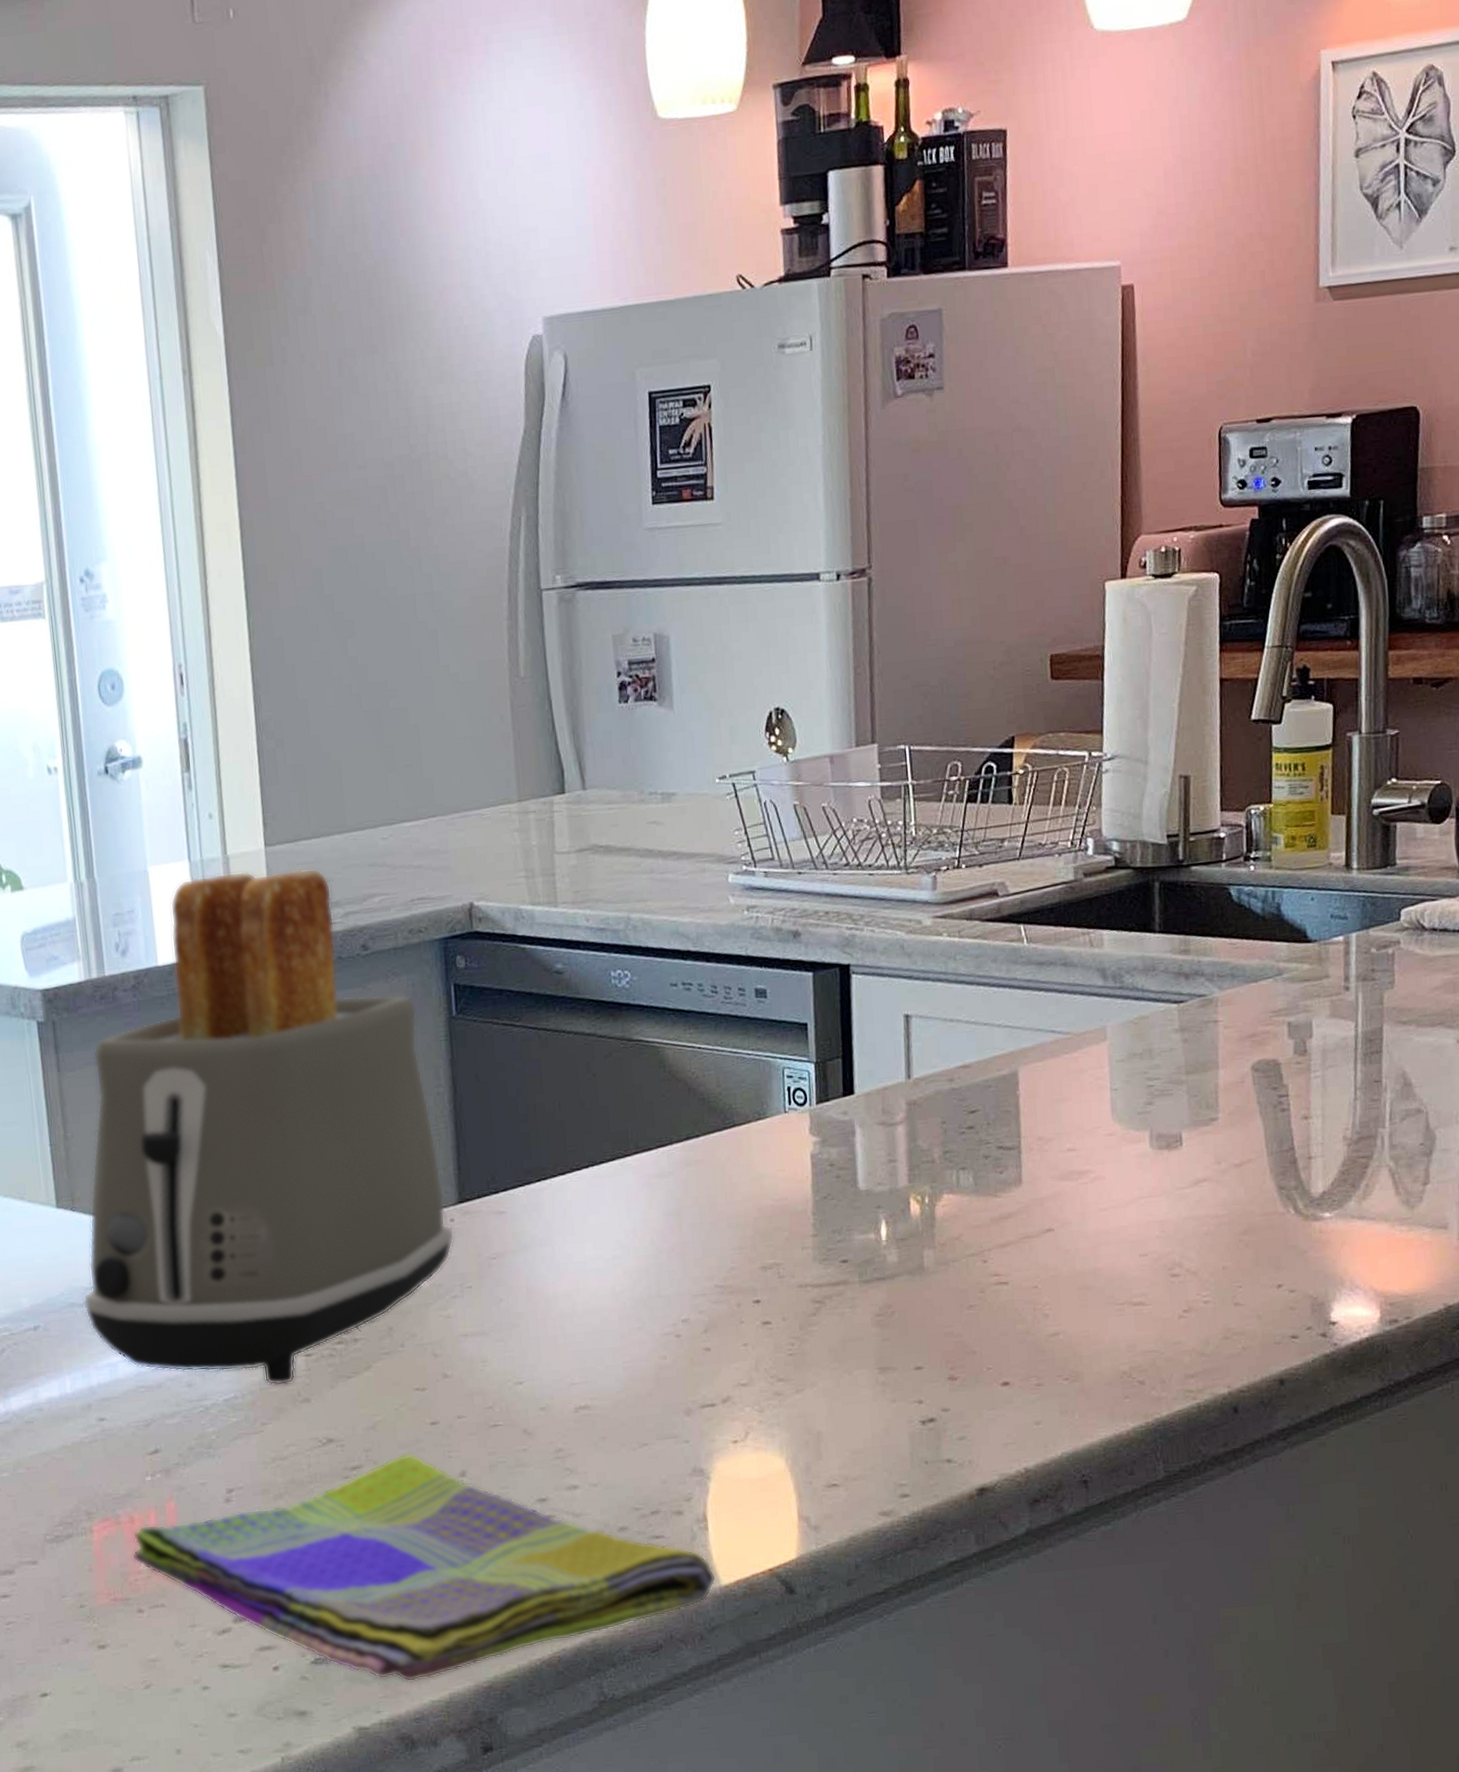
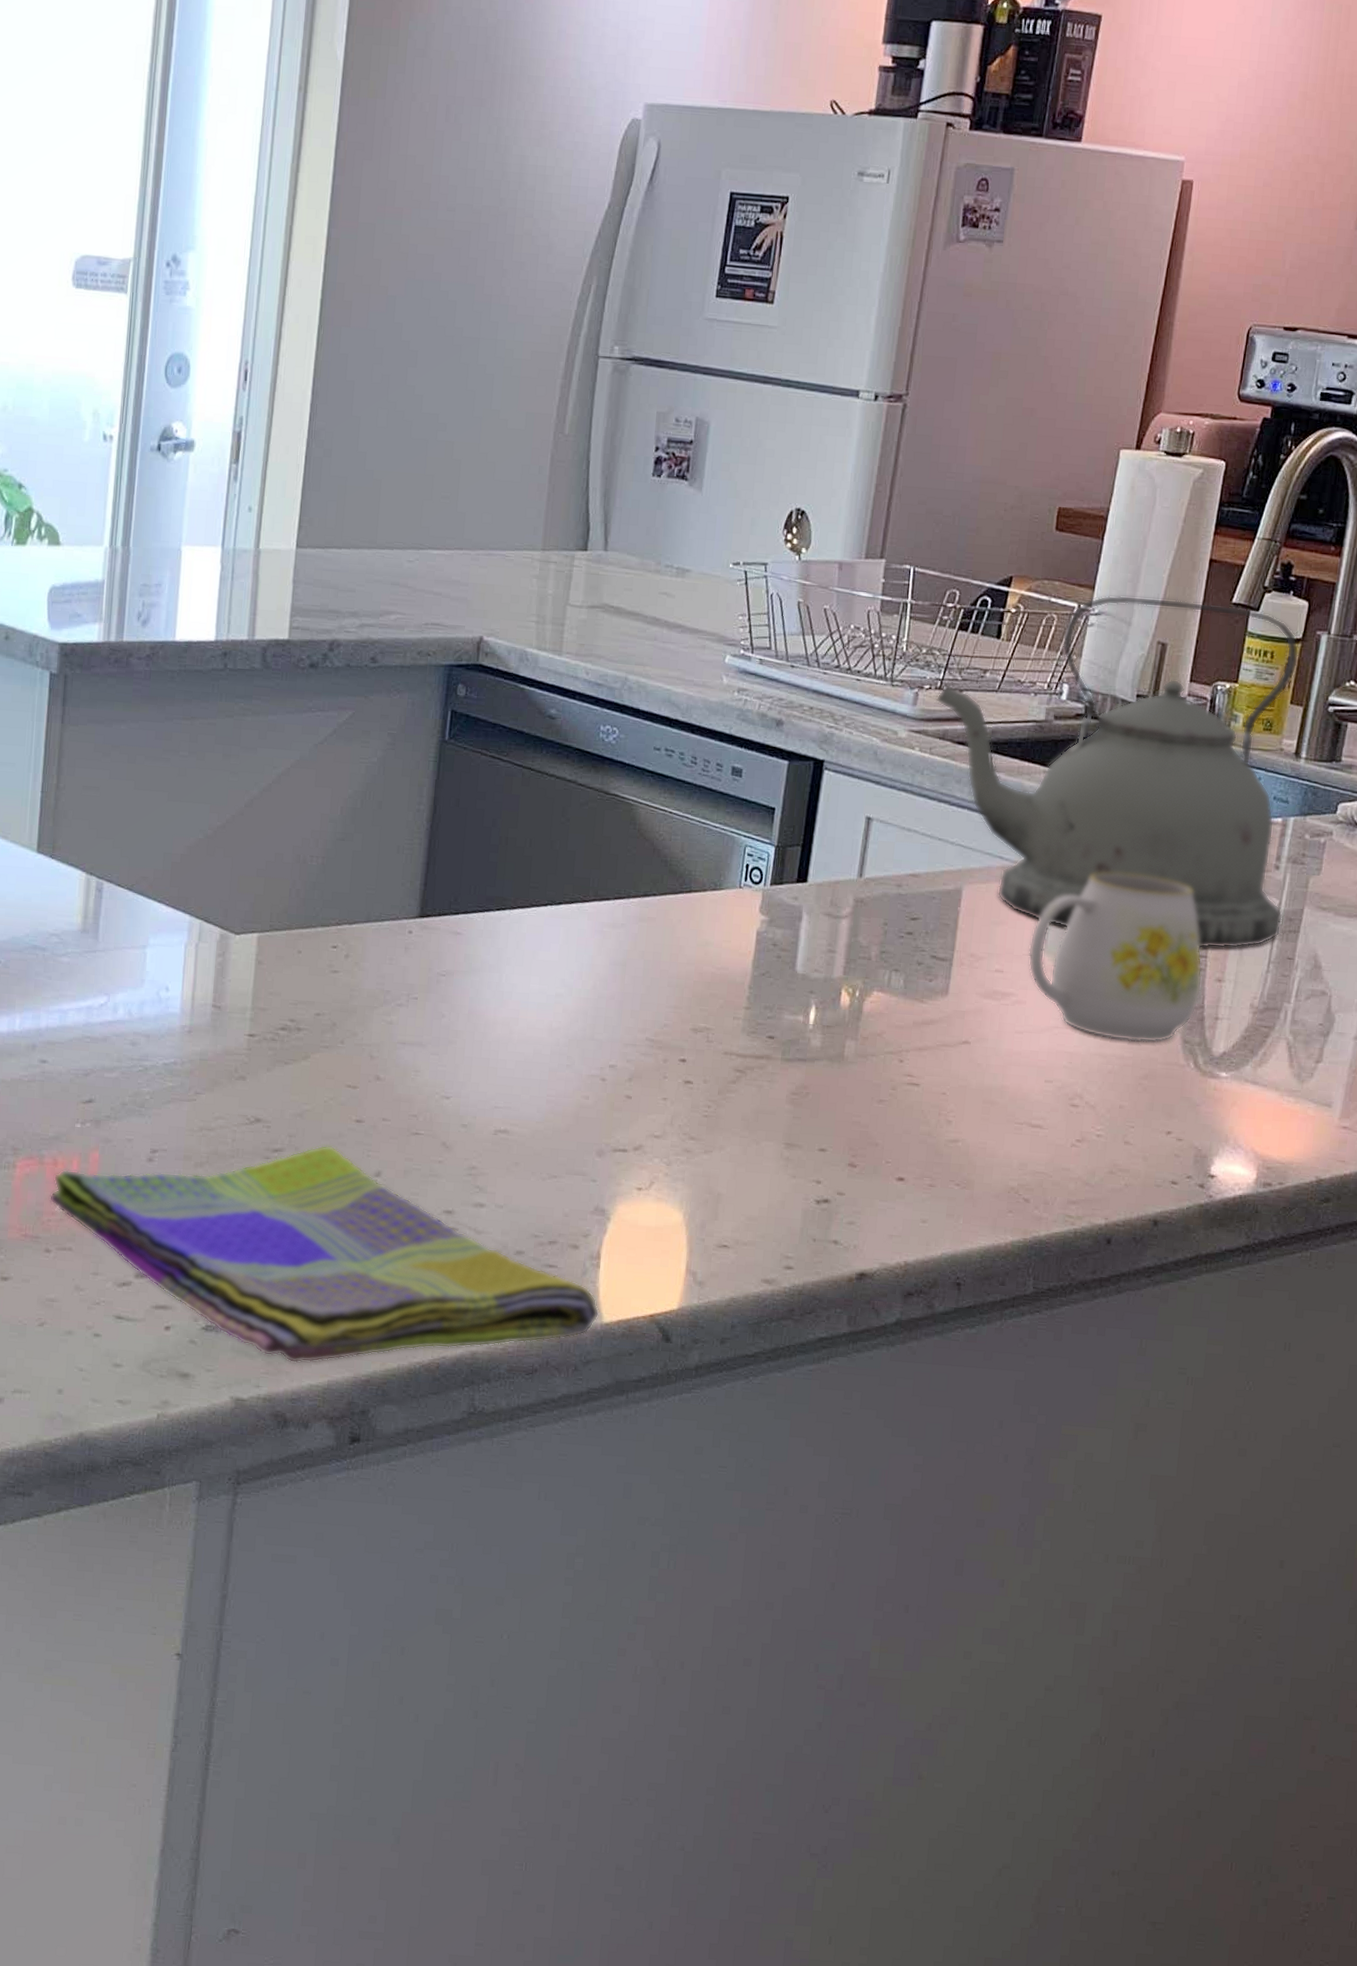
toaster: present [83,868,455,1386] -> none [45,564,412,1060]
kettle: none [955,723,1362,1093] -> present [935,595,1299,949]
mug: none [1098,1021,1289,1200] -> present [1028,872,1203,1043]

